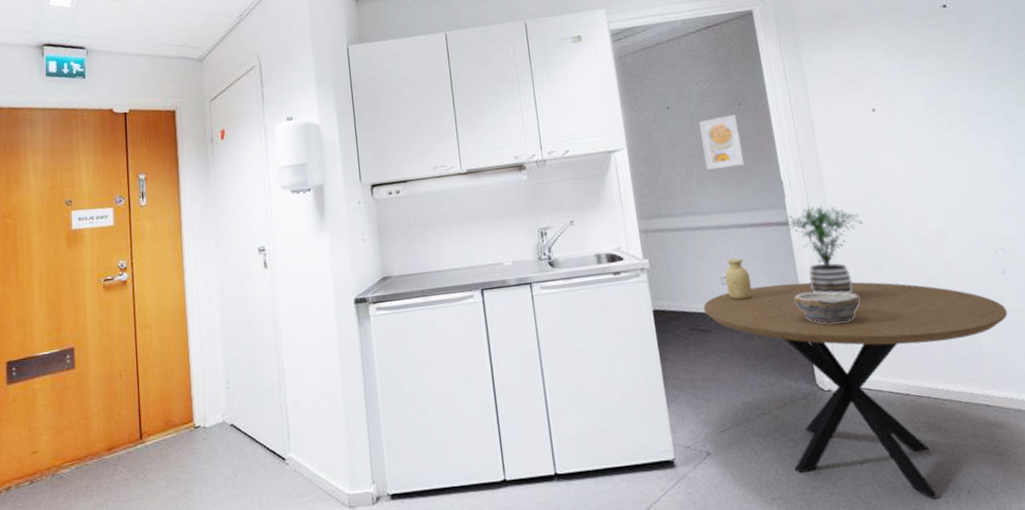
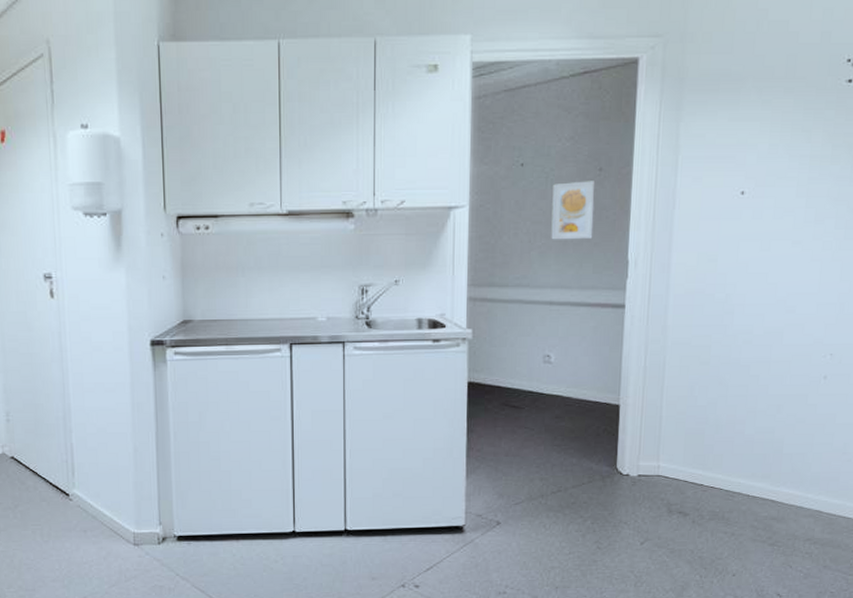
dining table: present [703,282,1008,499] -> none [520,368,818,578]
vase: present [725,258,752,301] -> none [547,338,573,381]
potted plant: present [782,206,864,294] -> none [618,290,702,384]
bowl: present [793,291,860,324] -> none [612,379,678,412]

